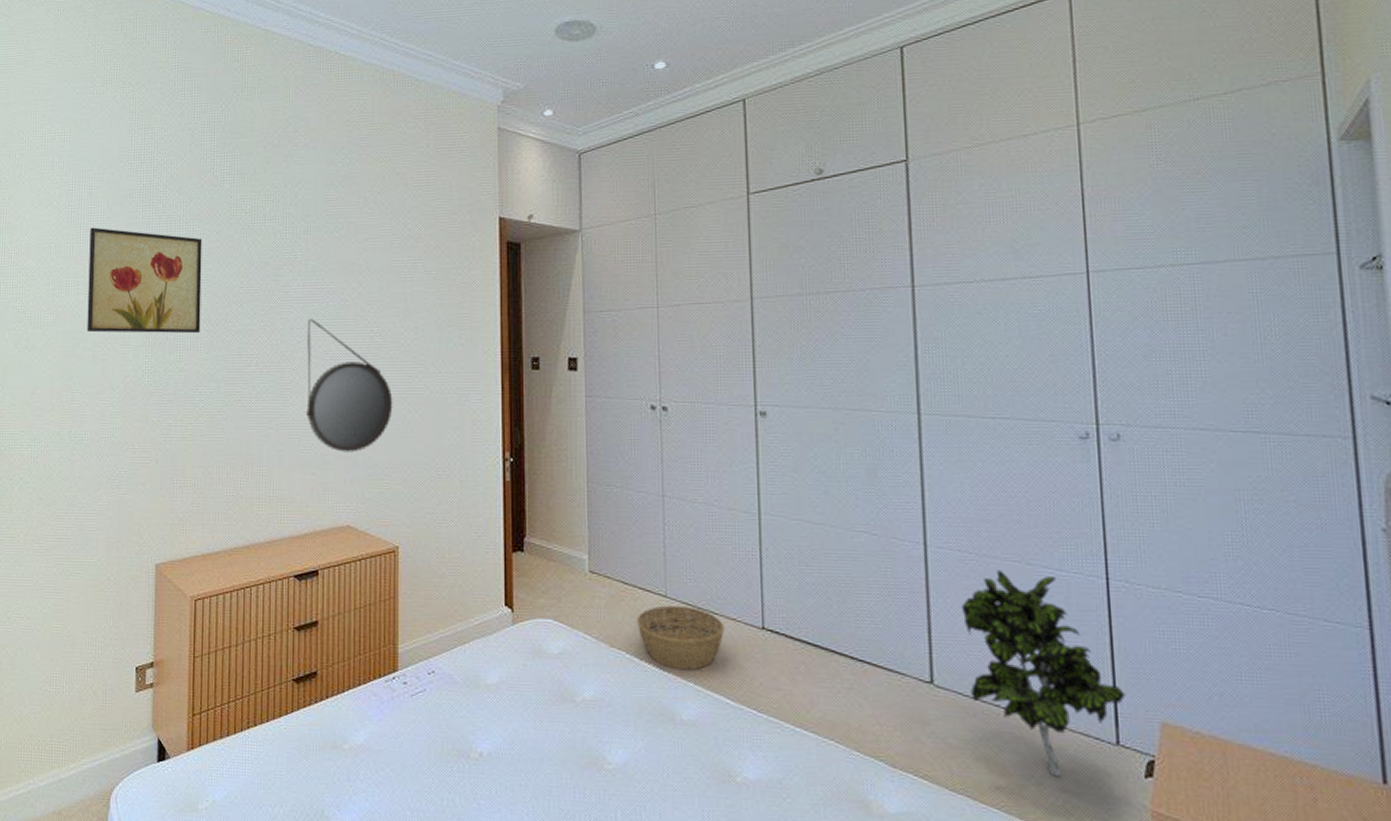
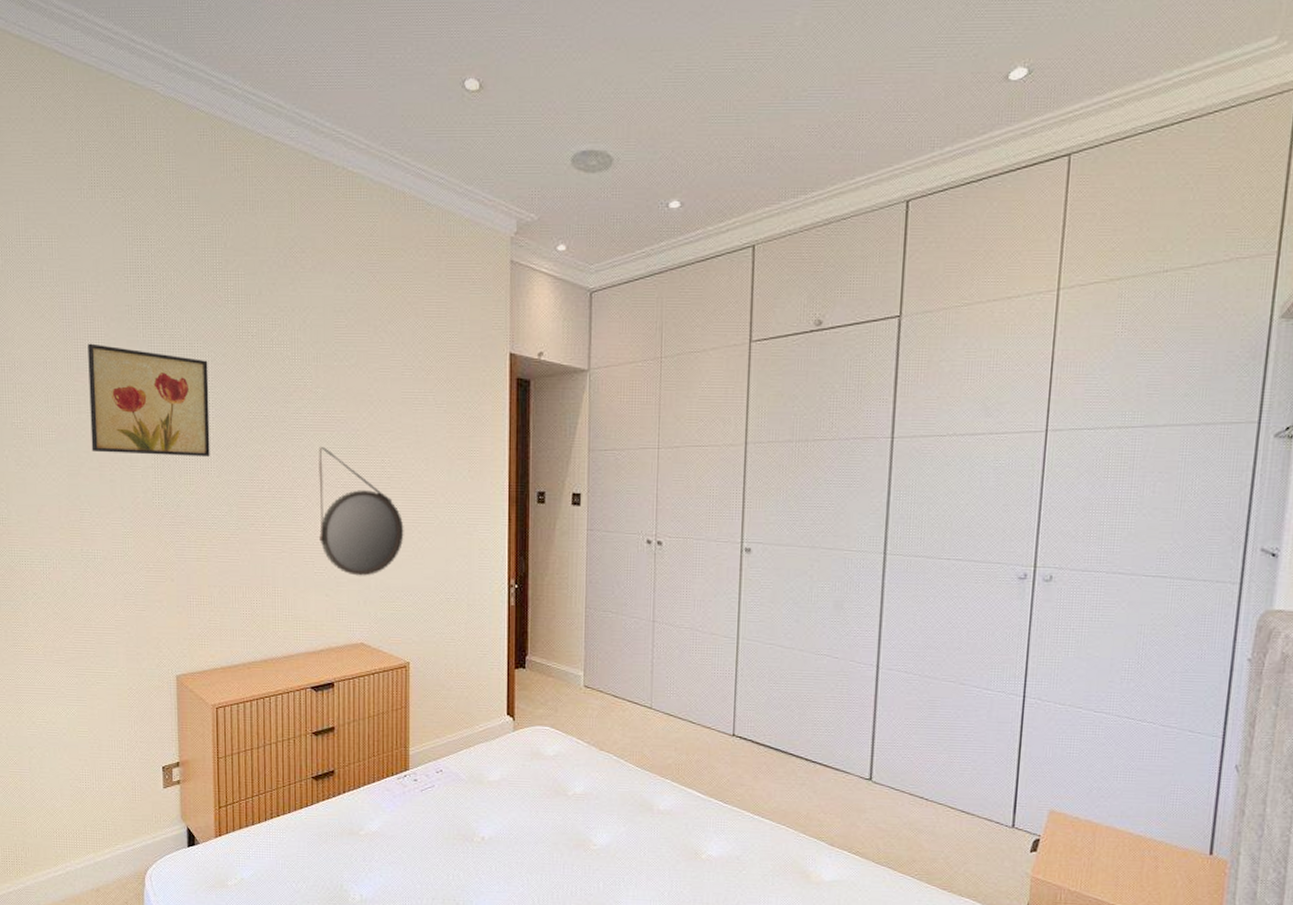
basket: present [636,605,725,671] -> none [624,715,700,770]
indoor plant: present [961,570,1126,777] -> none [901,689,1025,852]

